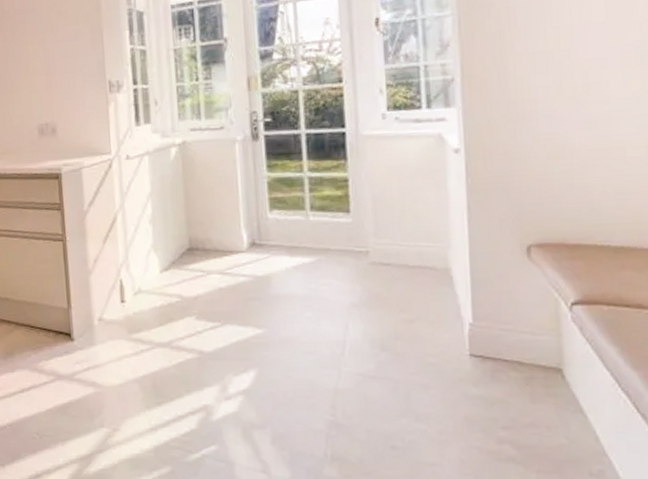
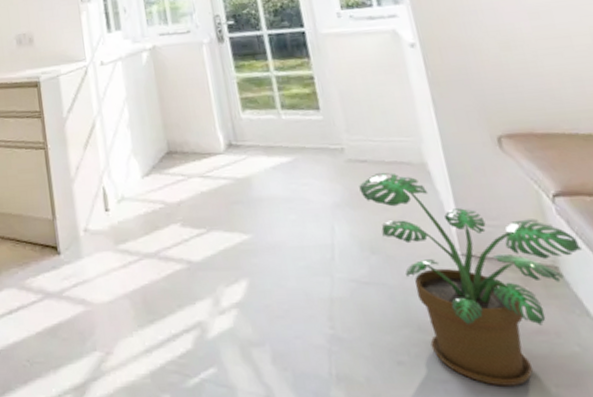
potted plant: none [379,275,590,470] -> present [359,172,583,386]

